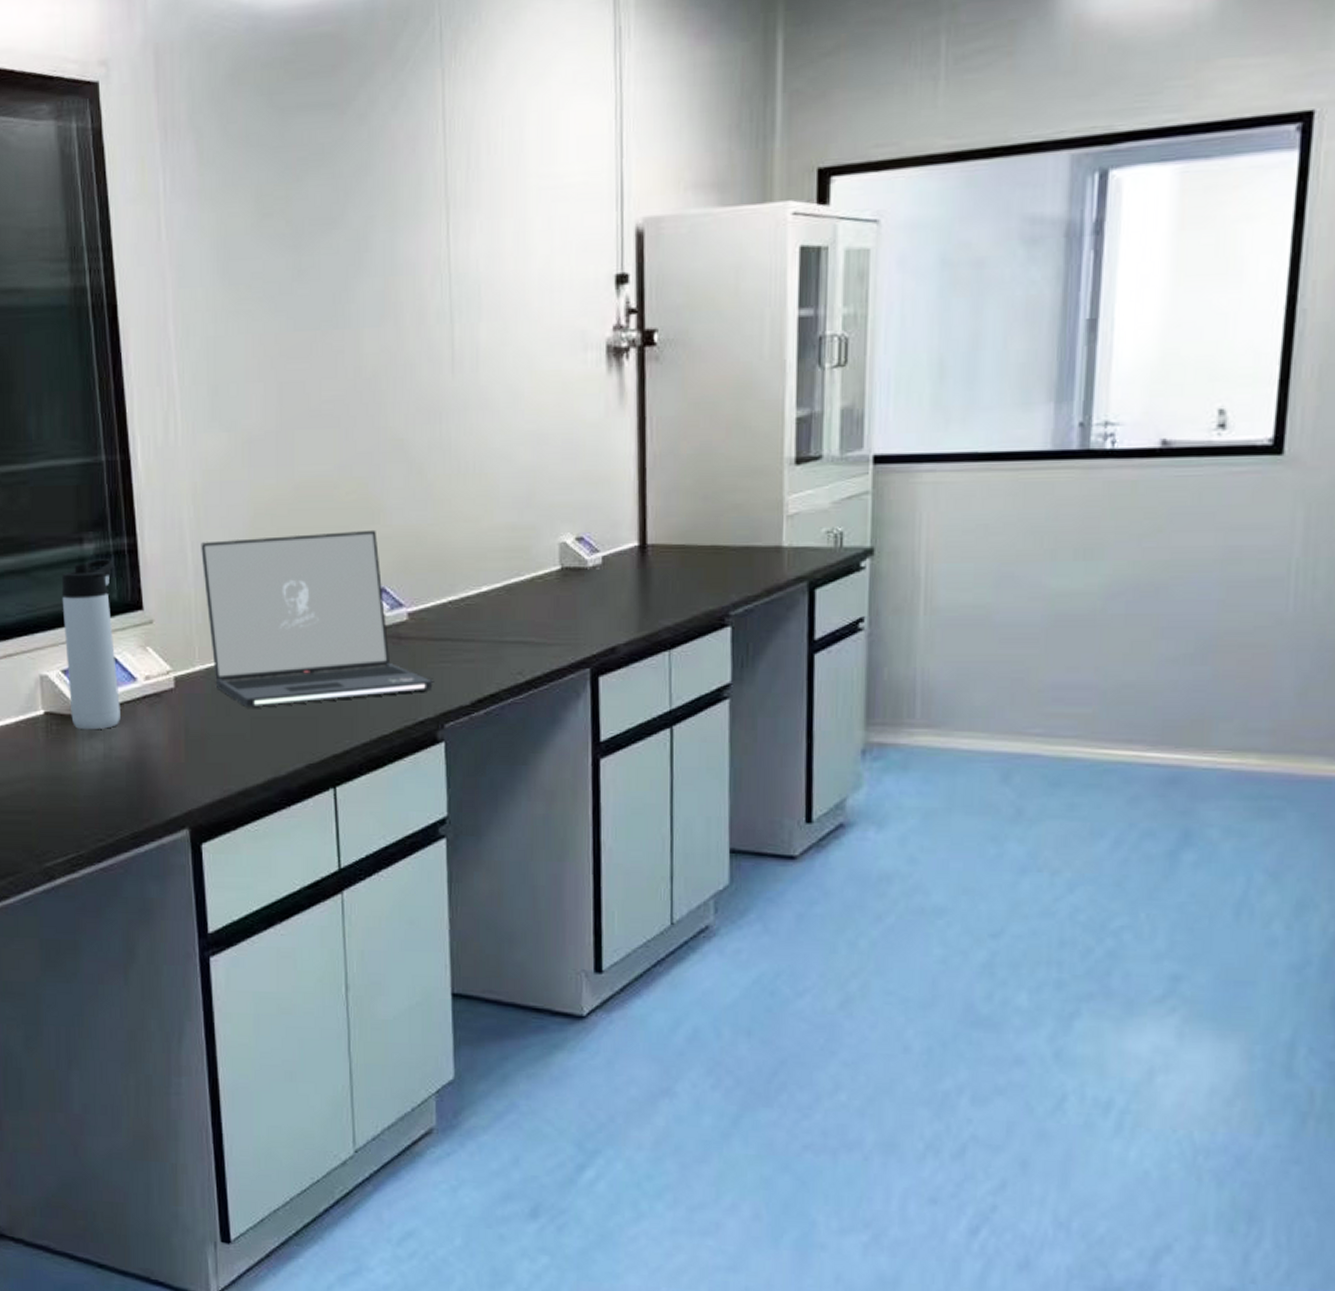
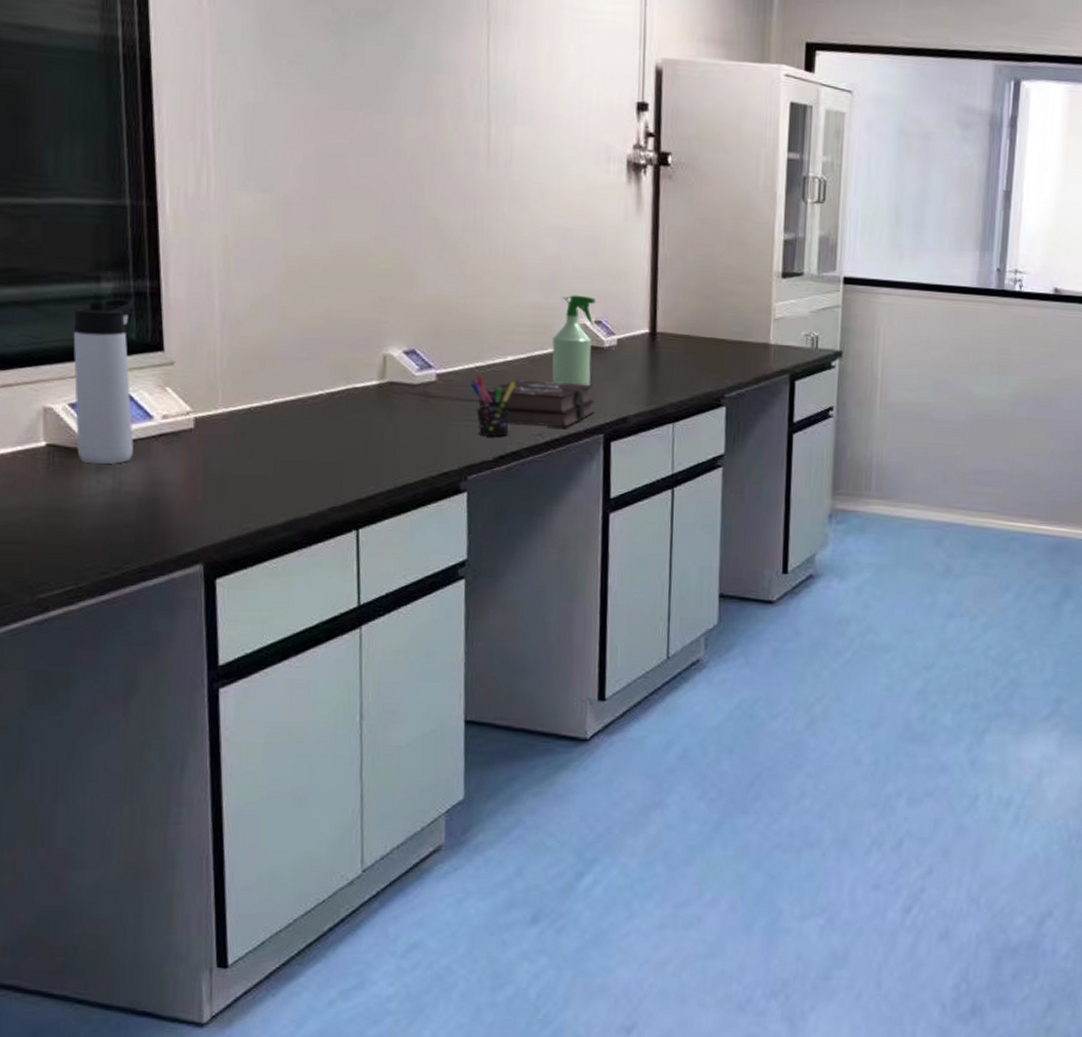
laptop: present [201,529,433,708] -> none [229,292,458,452]
pen holder: none [444,610,491,680] -> present [470,375,515,438]
hardback book: none [452,612,579,664] -> present [477,380,595,428]
spray bottle: none [529,509,576,621] -> present [552,295,595,392]

